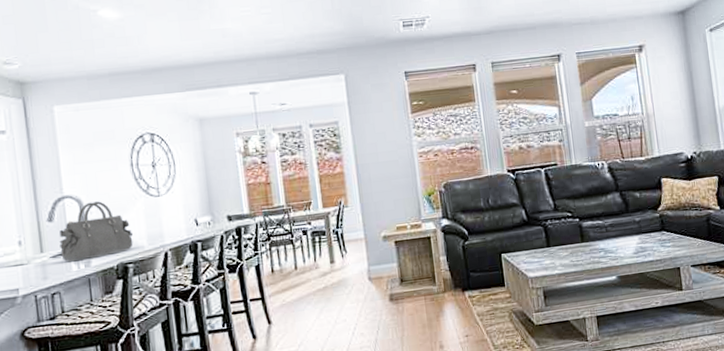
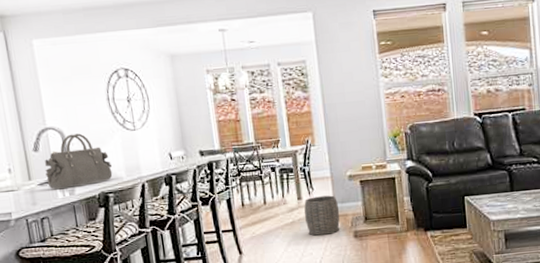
woven basket: none [337,257,375,301] -> present [304,195,340,236]

